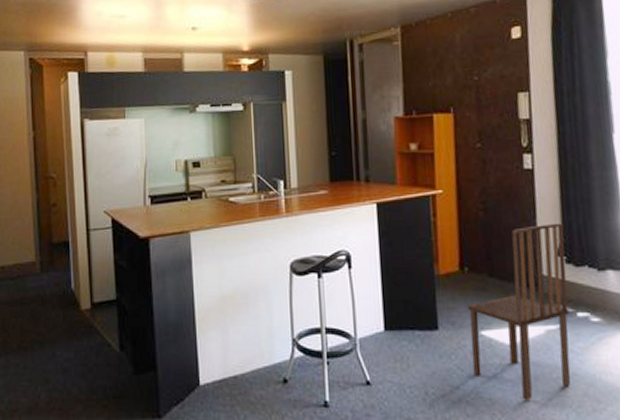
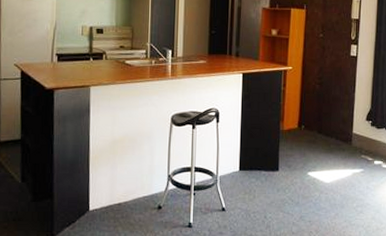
dining chair: present [468,222,571,400] -> none [300,96,373,222]

